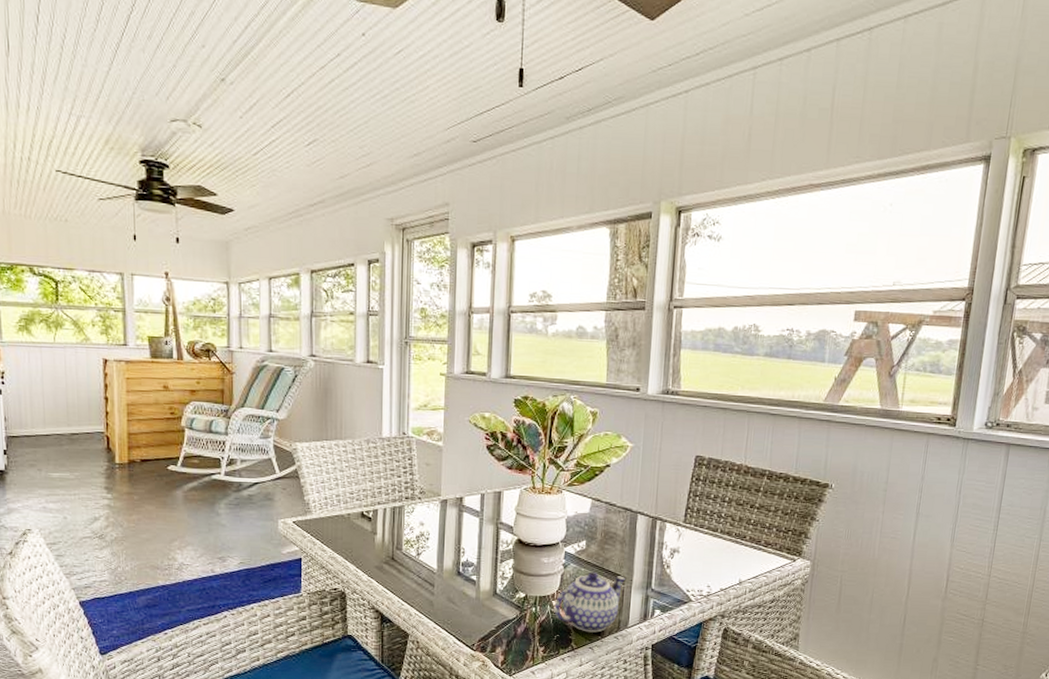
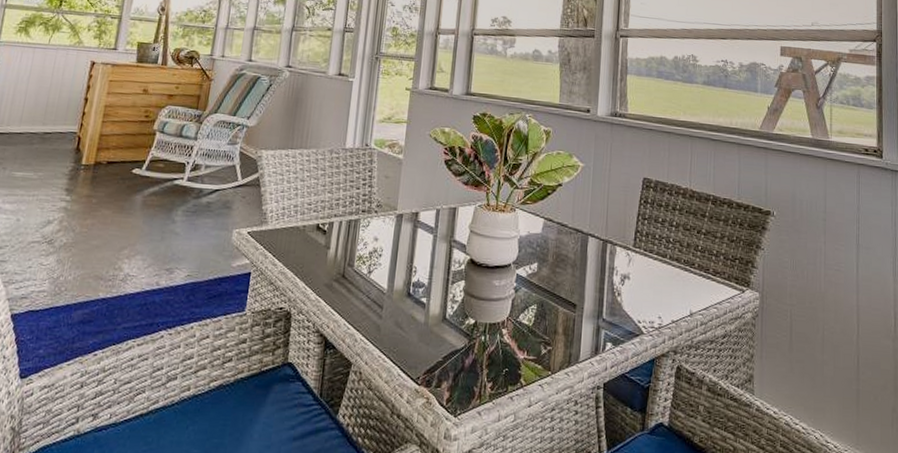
teapot: present [554,571,625,633] -> none [503,297,576,367]

